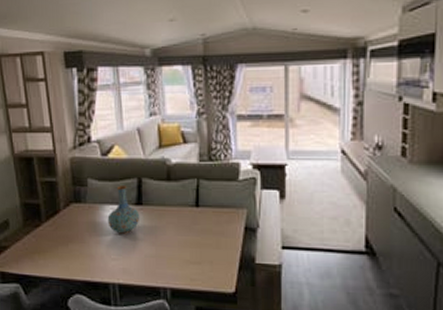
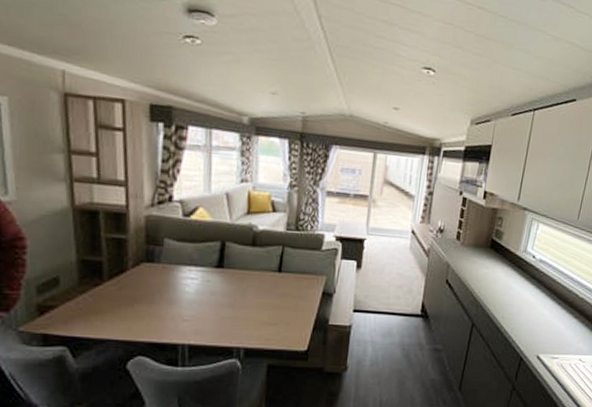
vase: present [107,186,140,234] -> none [183,248,220,296]

